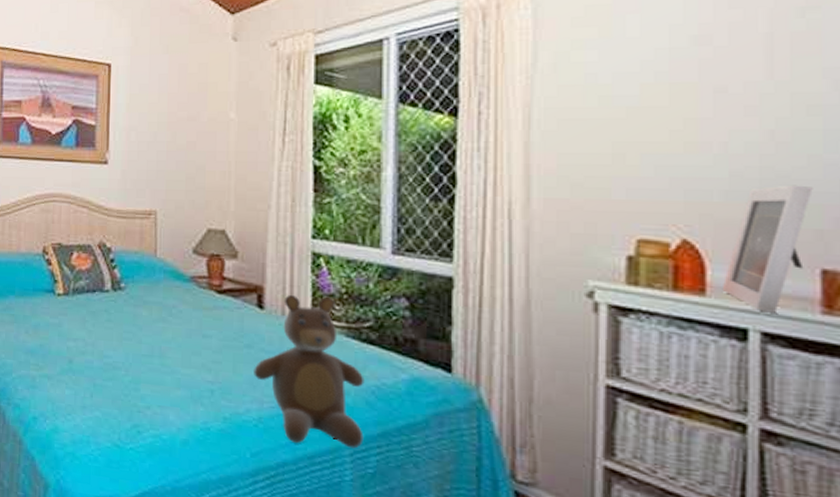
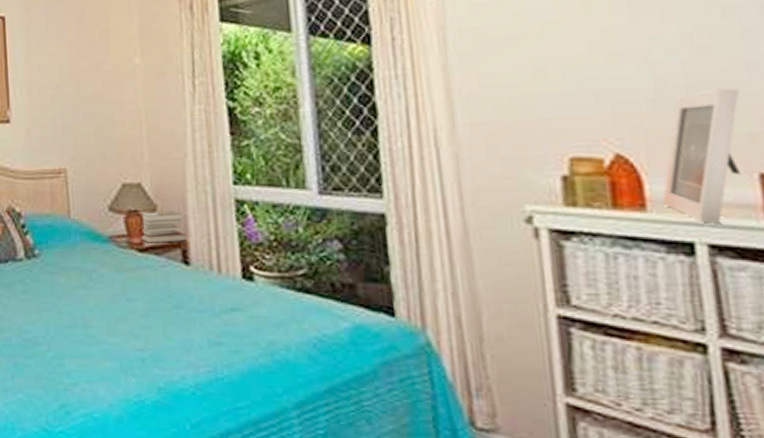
books: none [220,257,264,287] -> present [140,210,187,243]
teddy bear: present [254,294,364,449] -> none [185,245,310,409]

